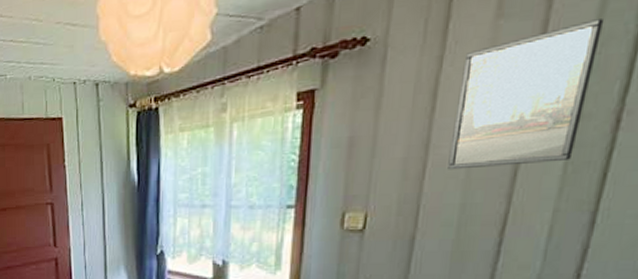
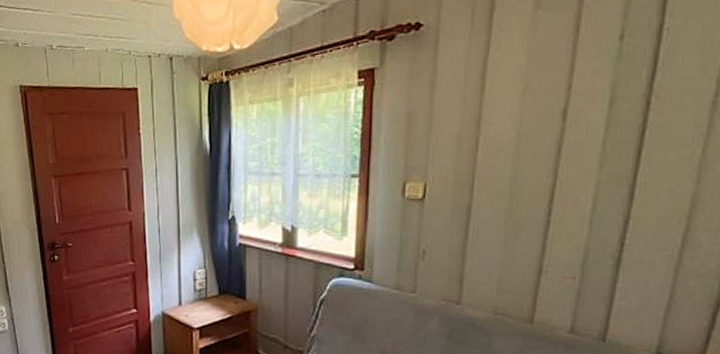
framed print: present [448,19,605,170] -> none [498,13,630,145]

